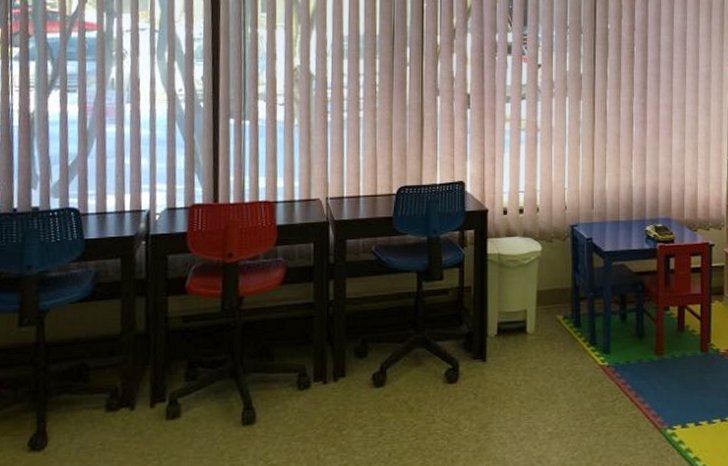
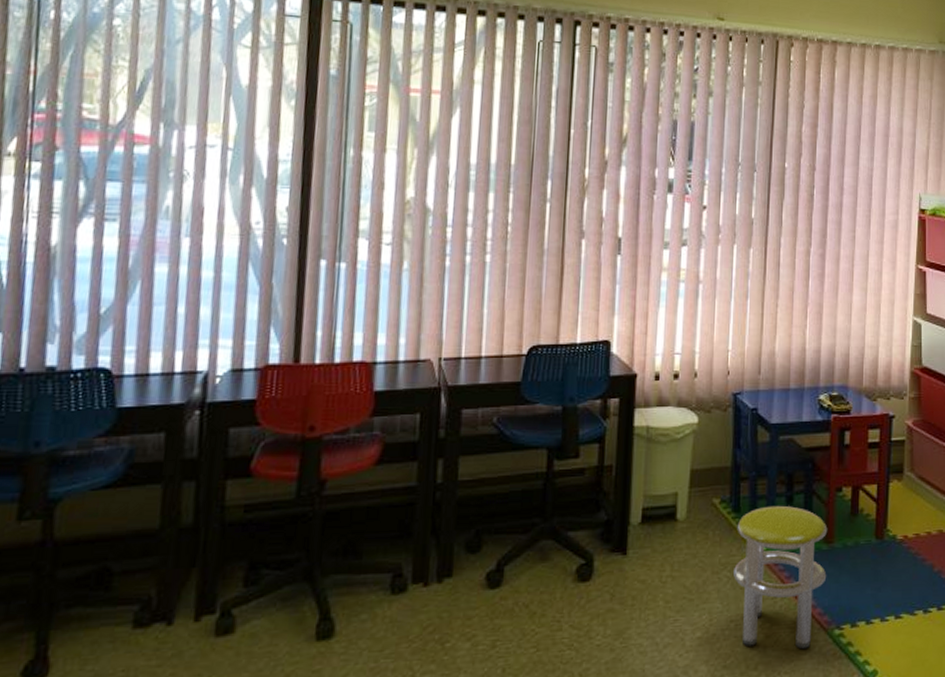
stool: none [577,321,659,446] -> present [734,505,828,650]

